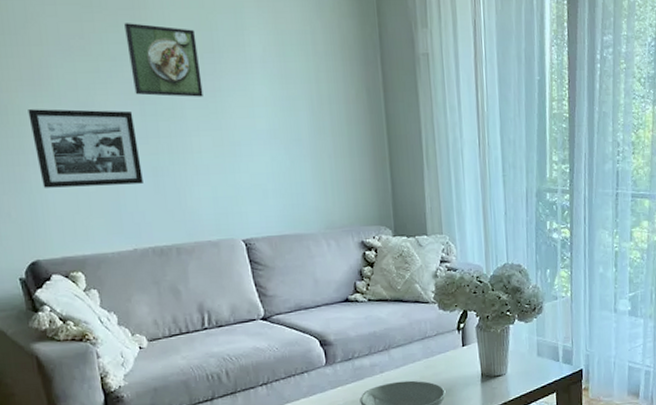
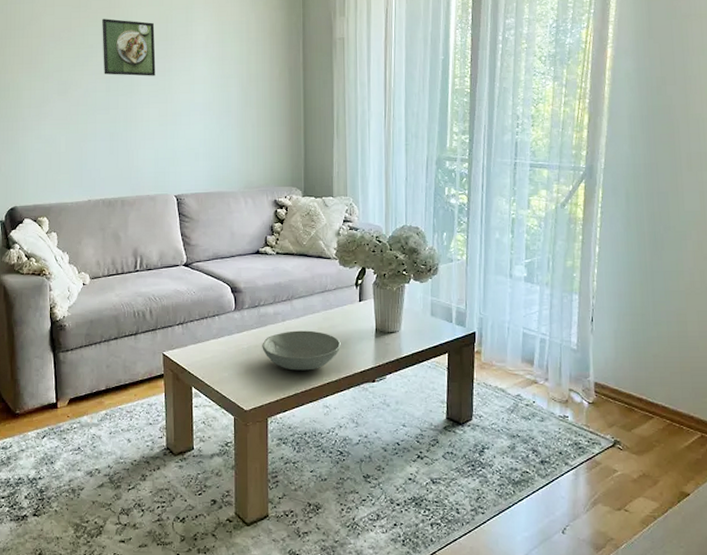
picture frame: present [28,109,143,188] -> none [24,86,102,148]

